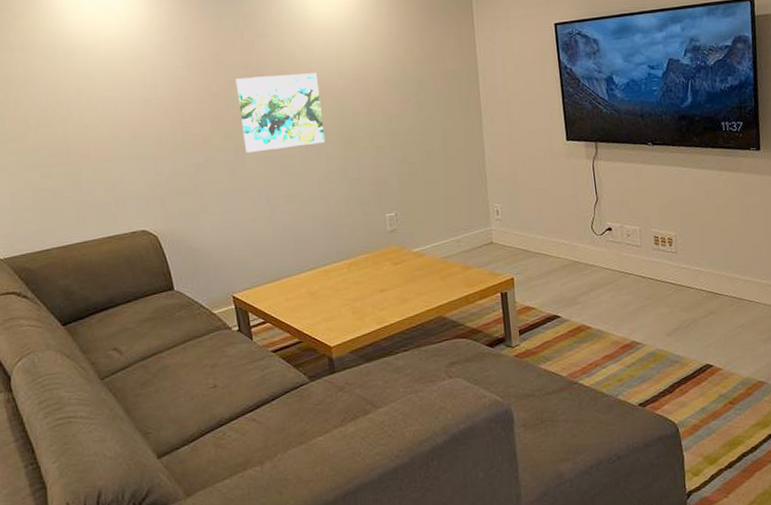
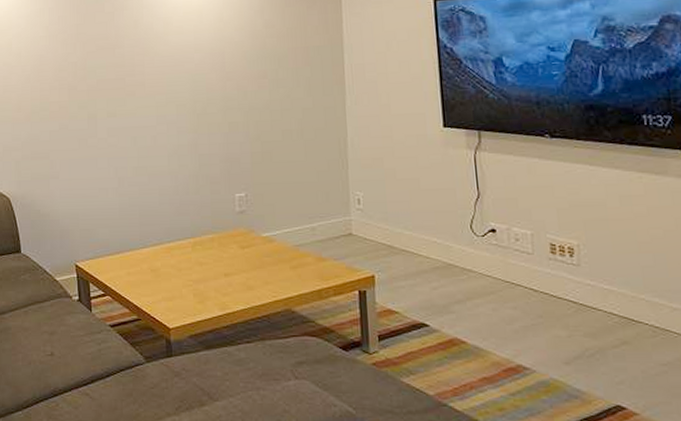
wall art: present [235,72,326,153] -> none [94,45,178,123]

